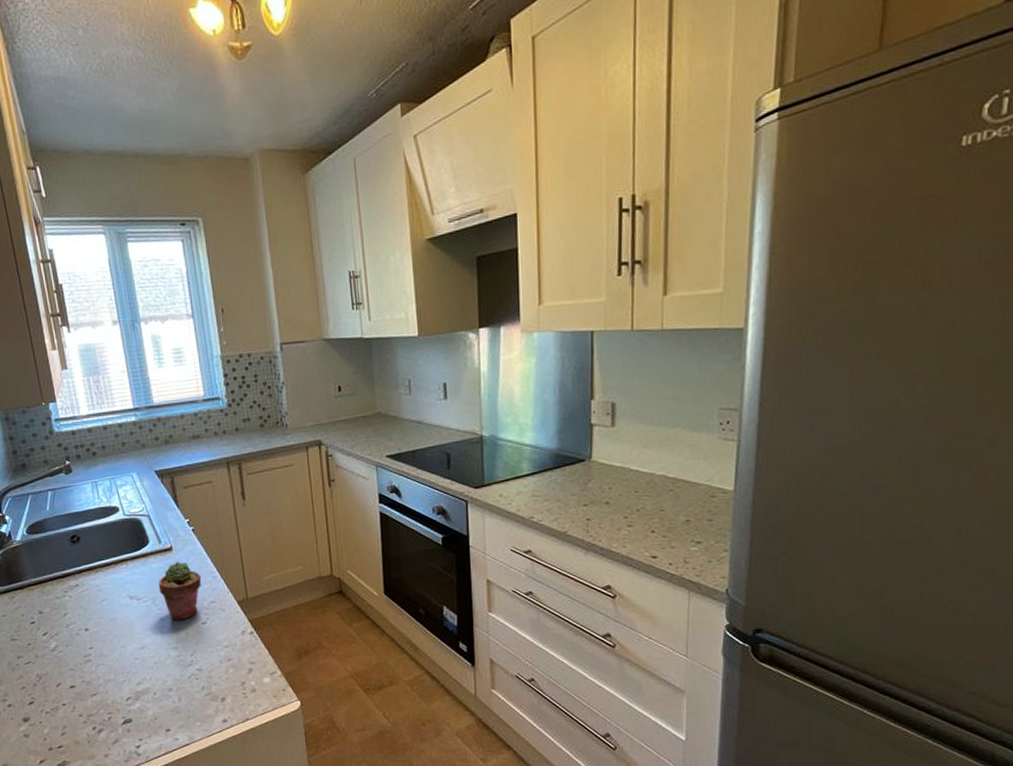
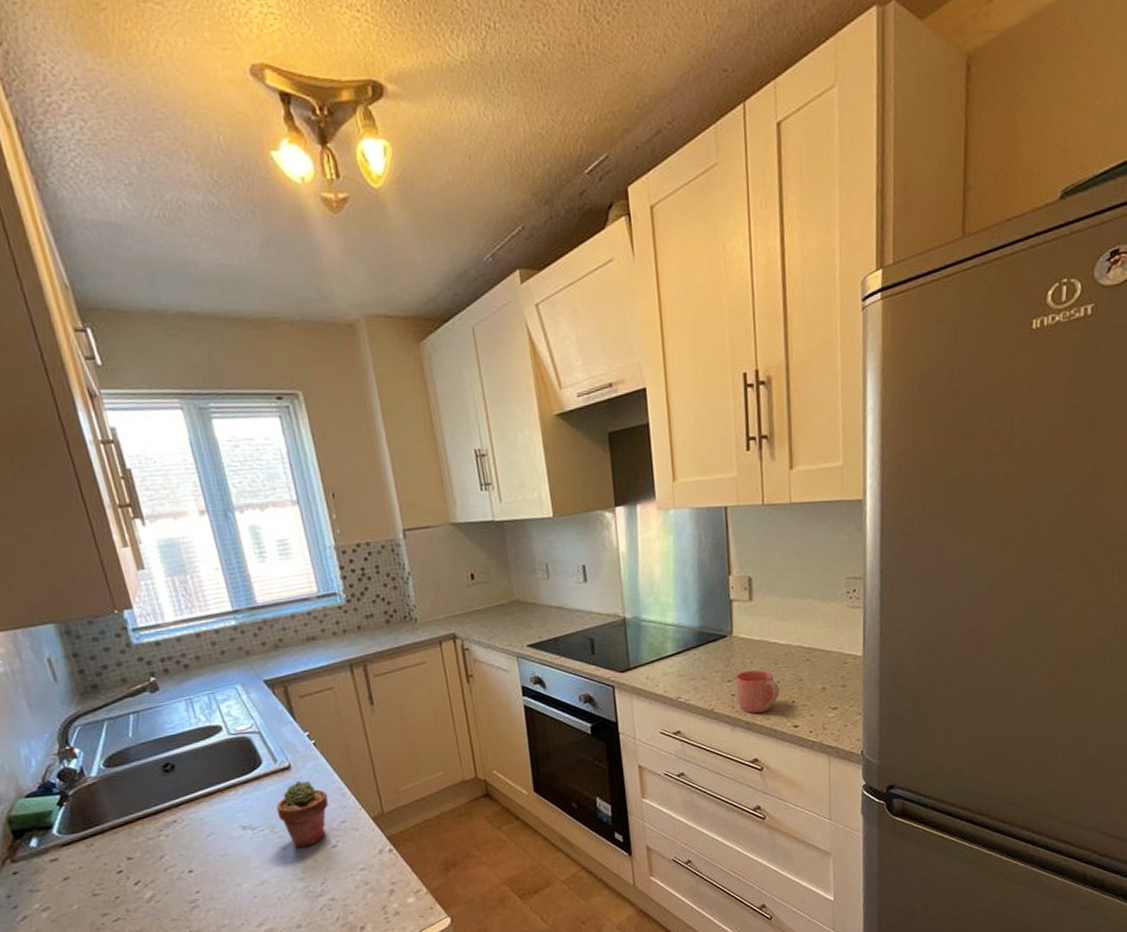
mug: none [592,496,638,540] -> present [735,670,779,714]

